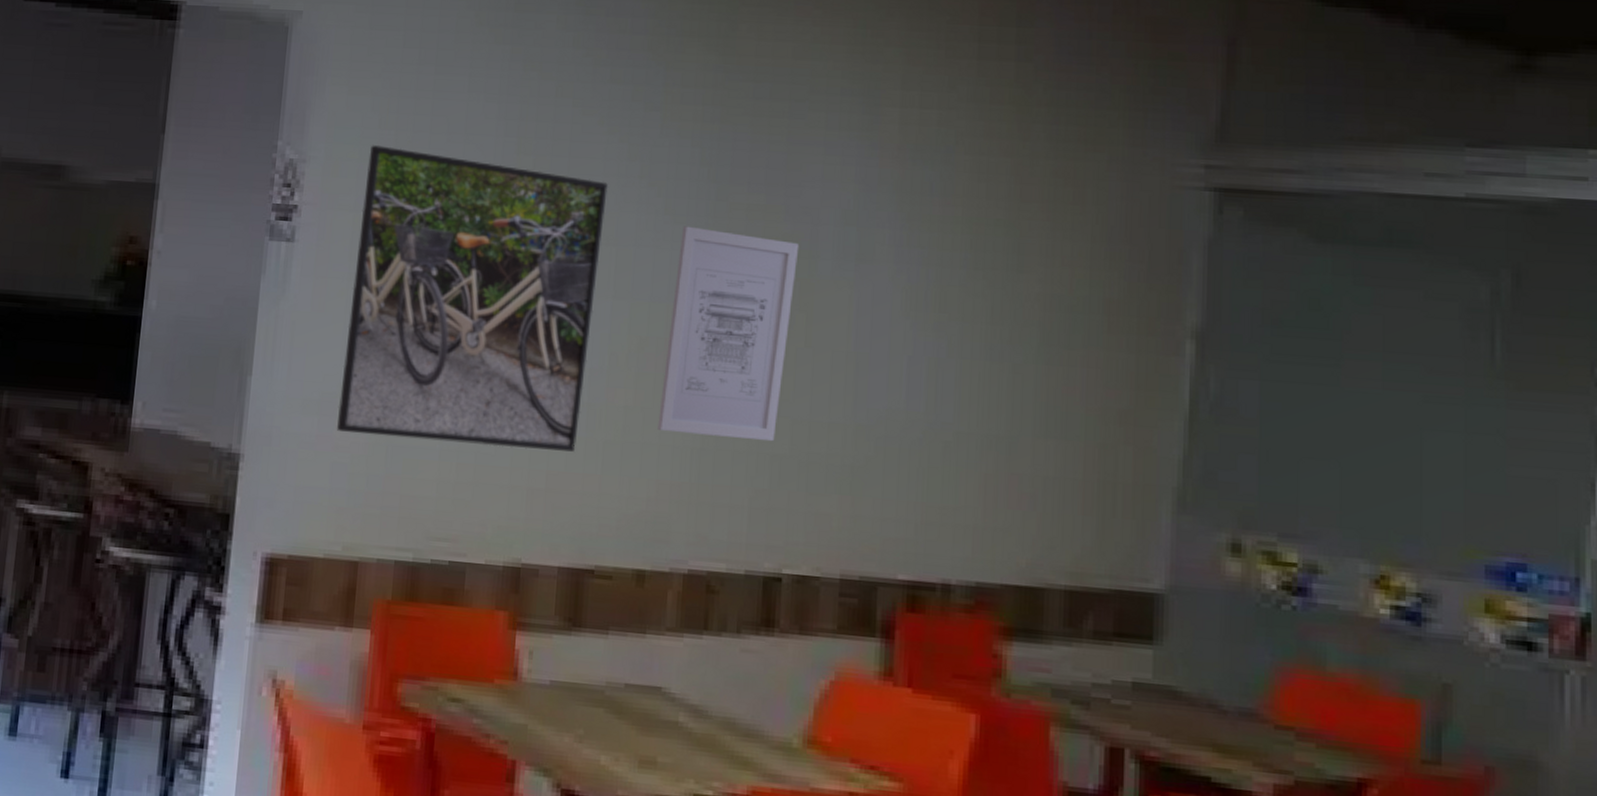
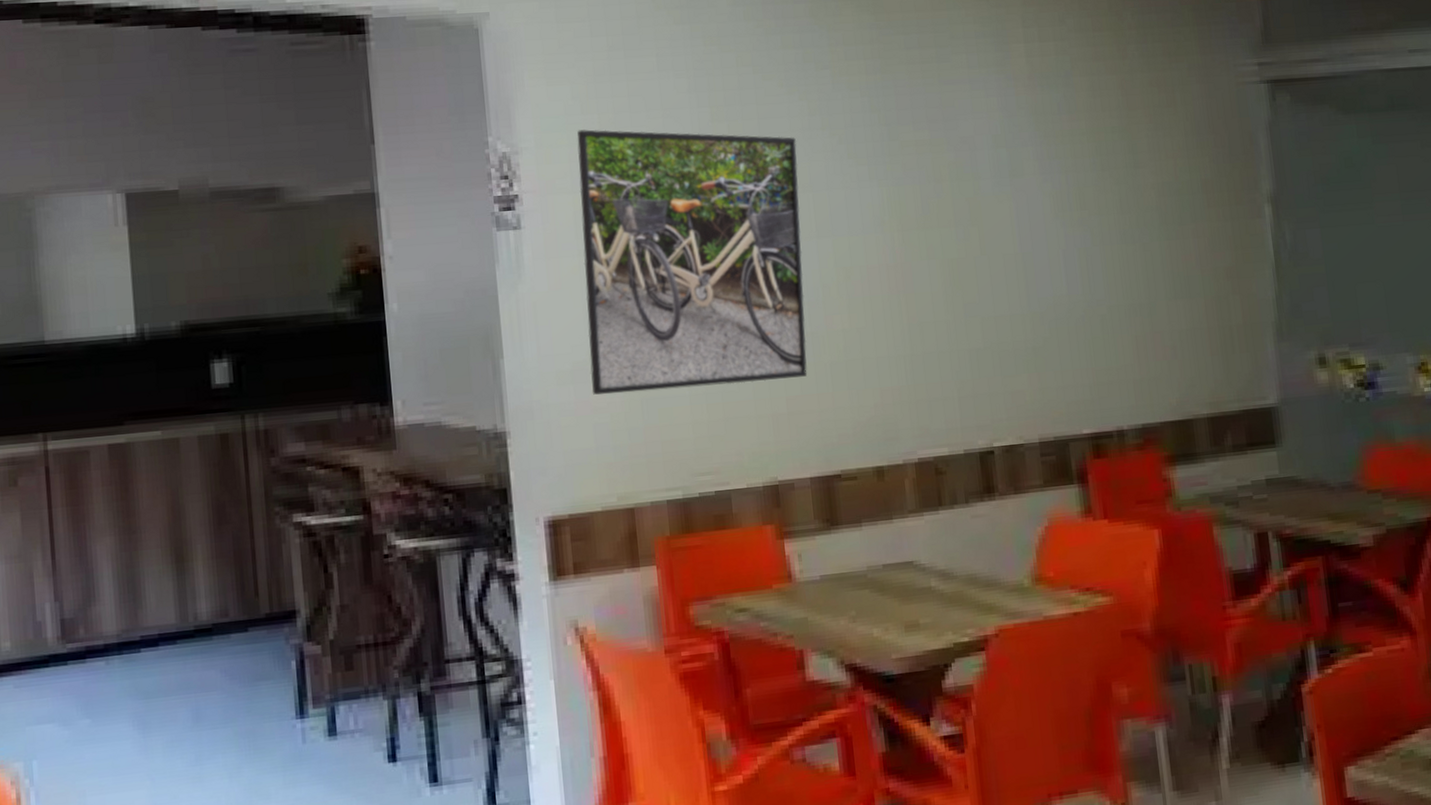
wall art: present [658,226,800,442] -> none [865,166,970,345]

